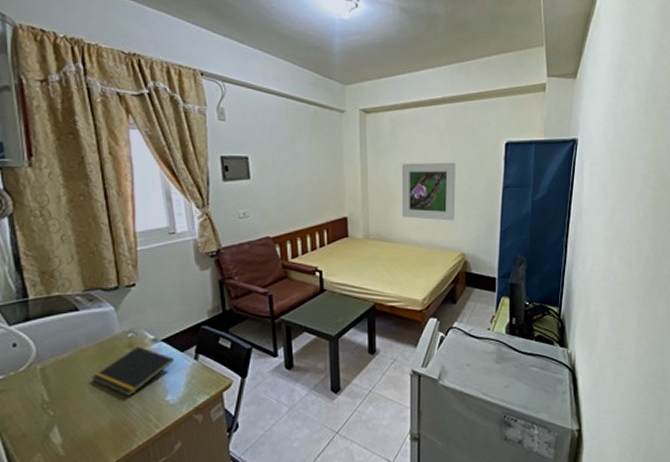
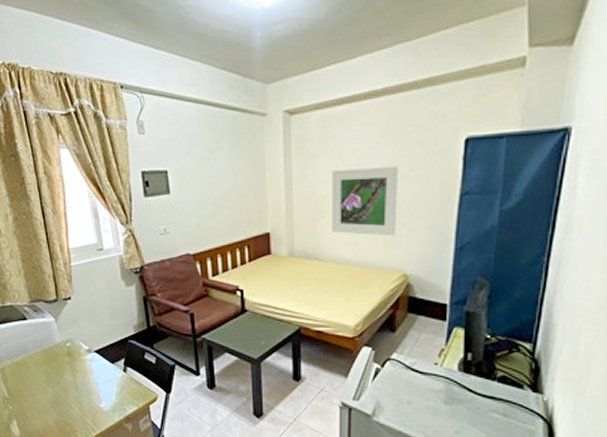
notepad: present [92,346,174,397] -> none [40,355,106,400]

